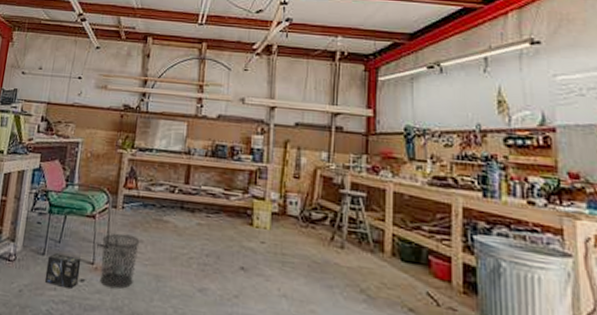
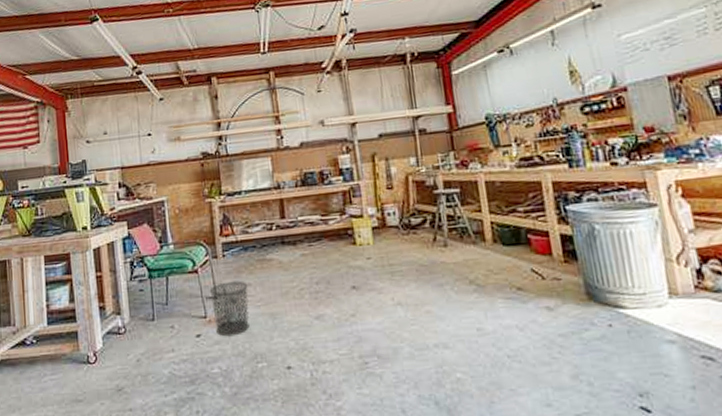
box: present [44,253,82,290] -> none [158,314,195,348]

